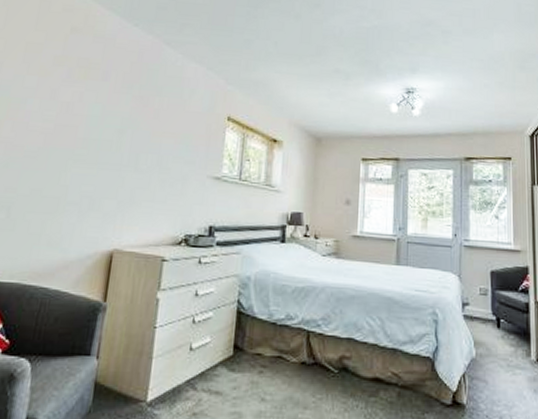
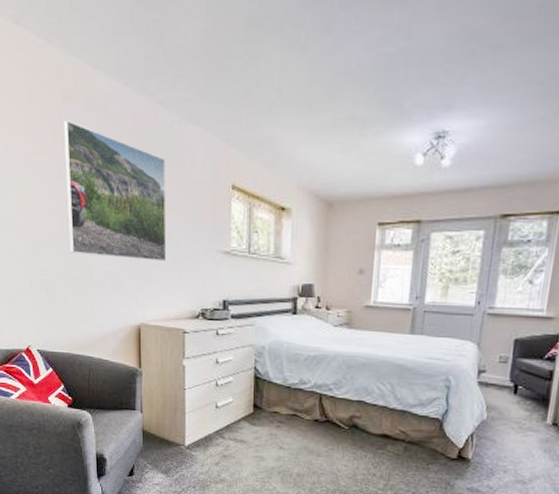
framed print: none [46,48,166,184] -> present [63,120,167,262]

